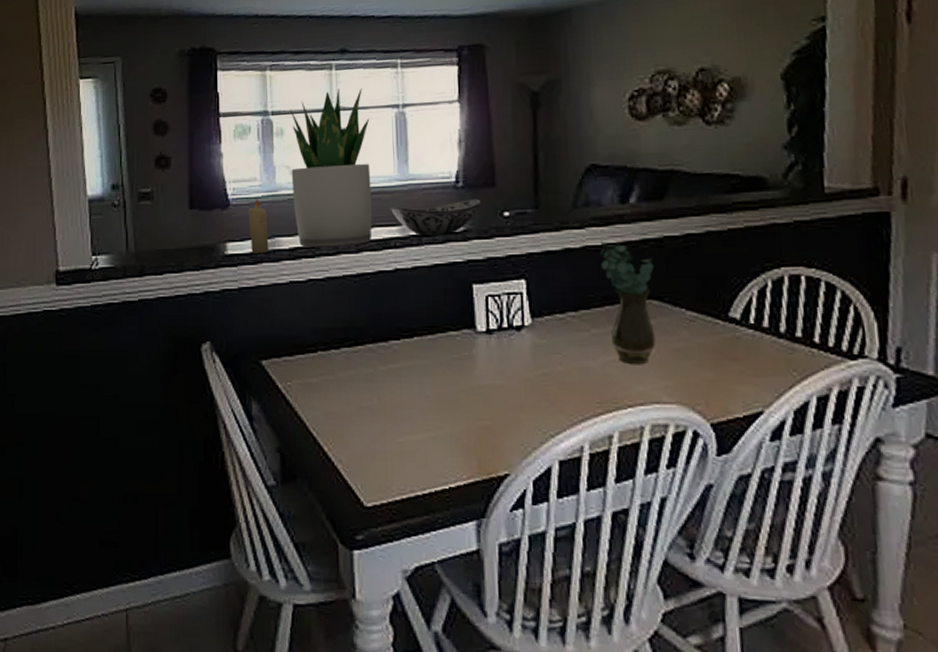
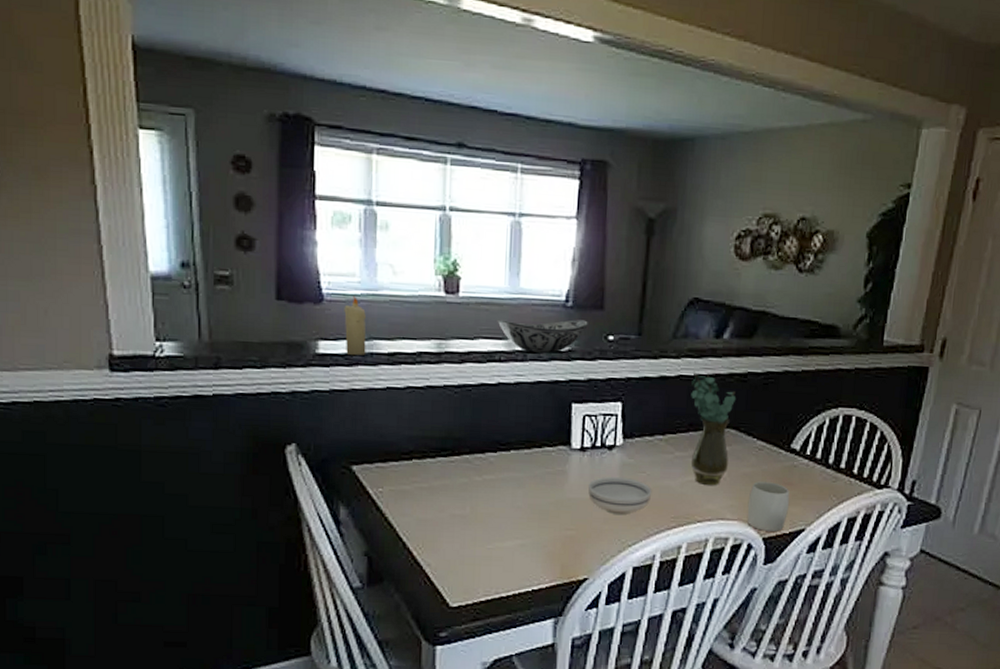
planter: present [289,88,372,248] -> none [394,186,484,356]
bowl: none [499,359,571,401] -> present [588,476,652,515]
mug: none [685,358,739,416] -> present [746,481,790,532]

